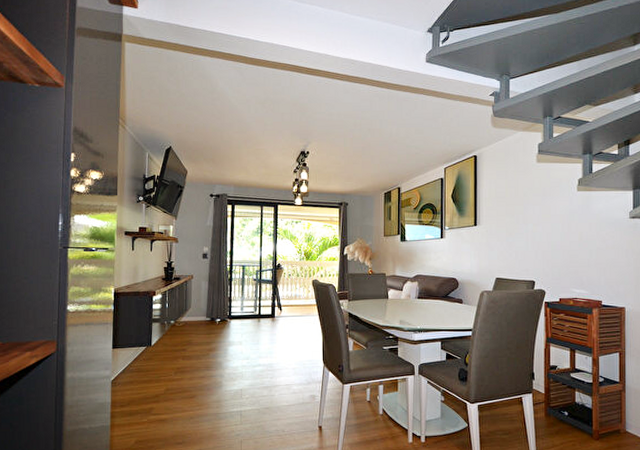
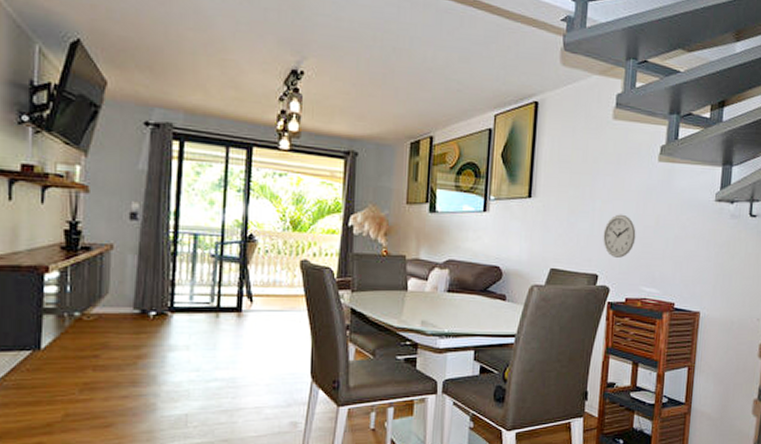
wall clock: none [536,233,564,267] -> present [603,214,636,258]

